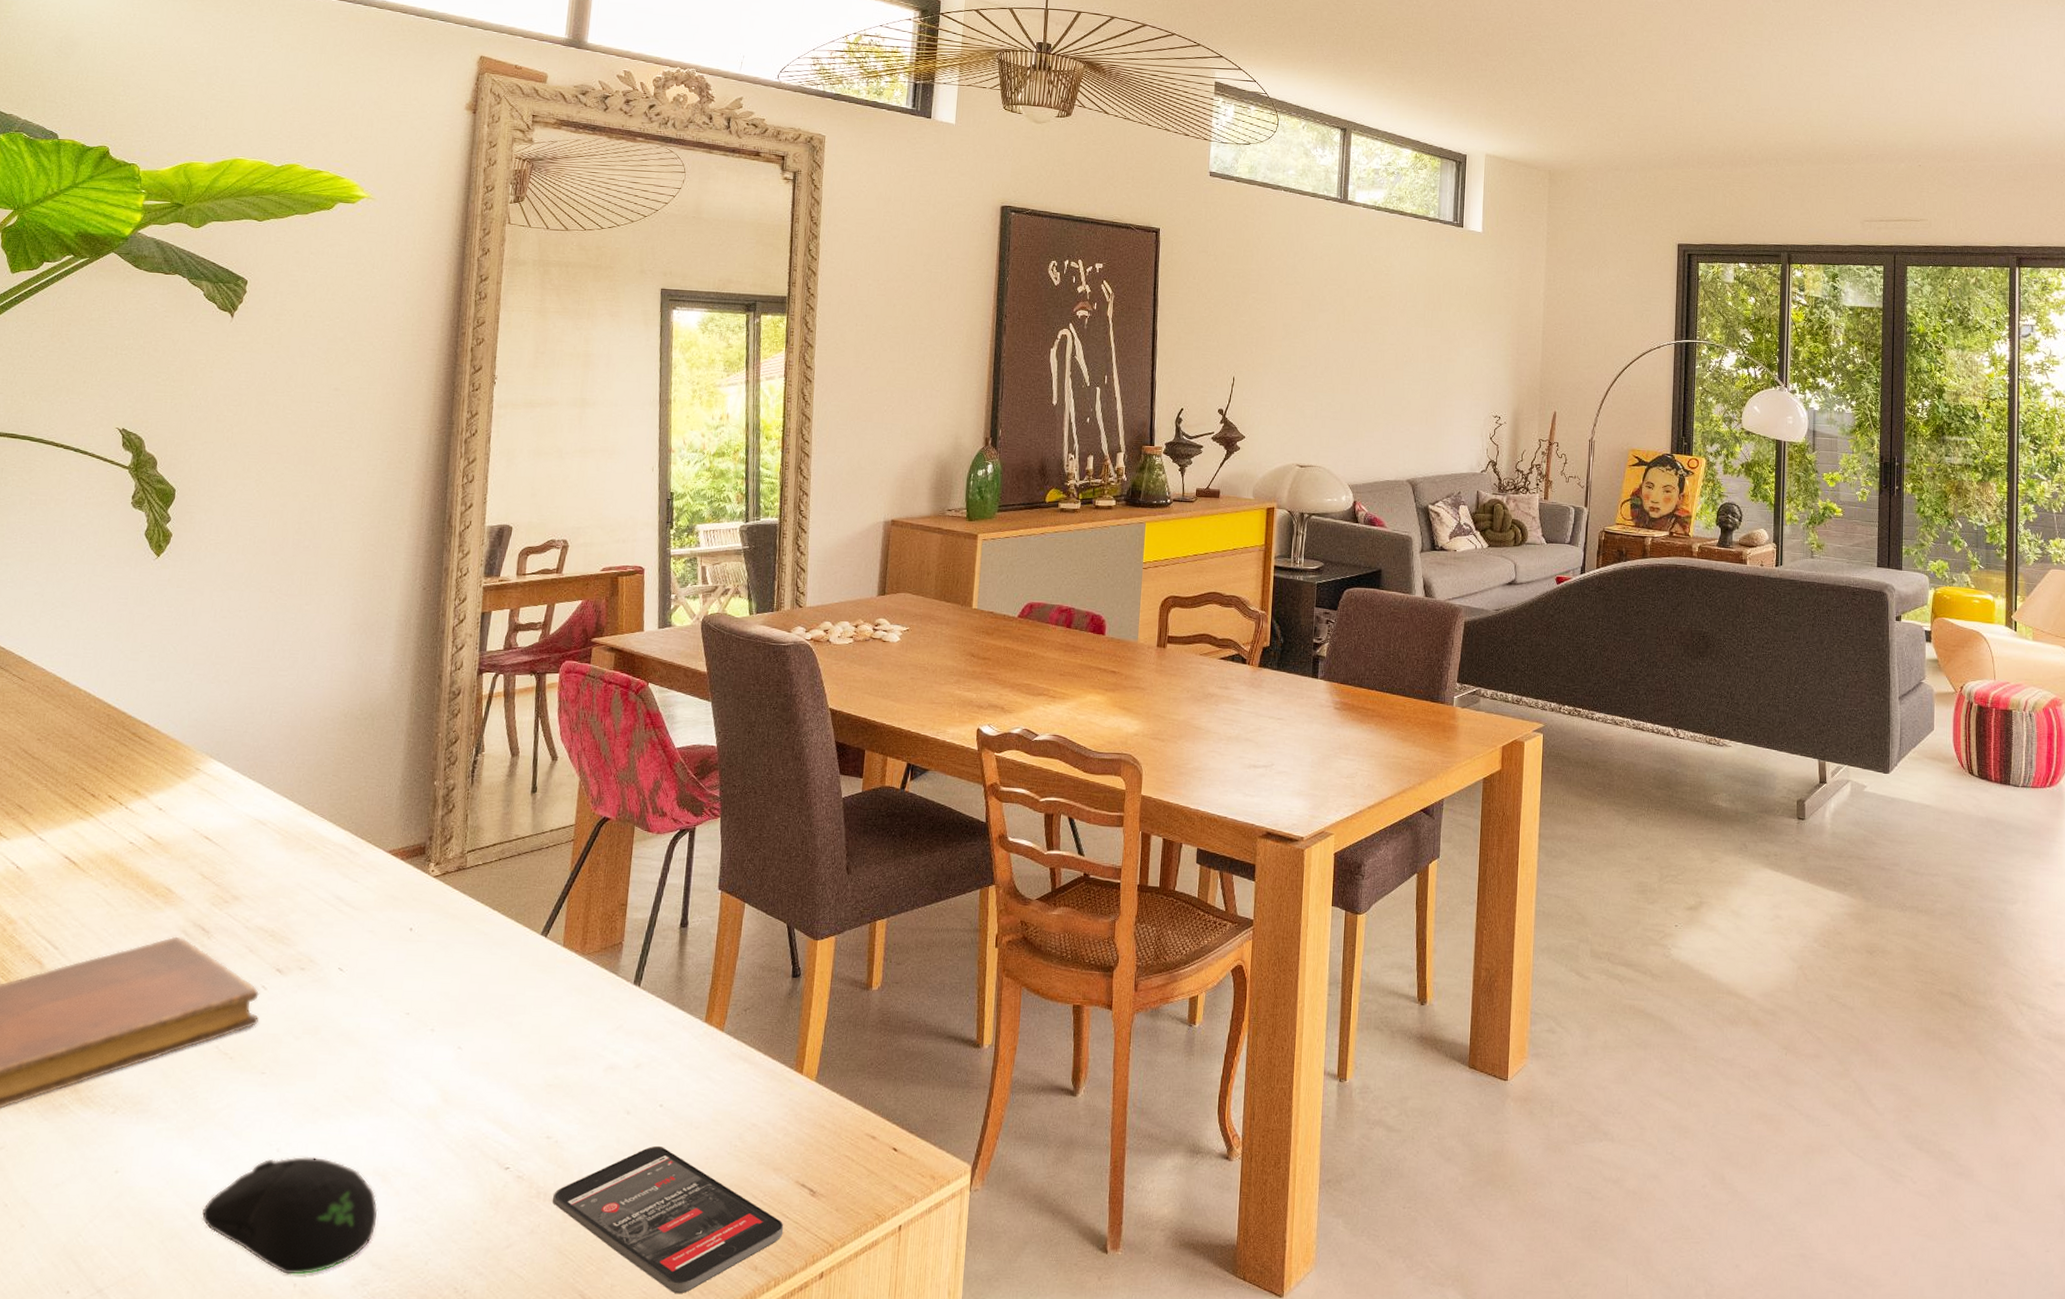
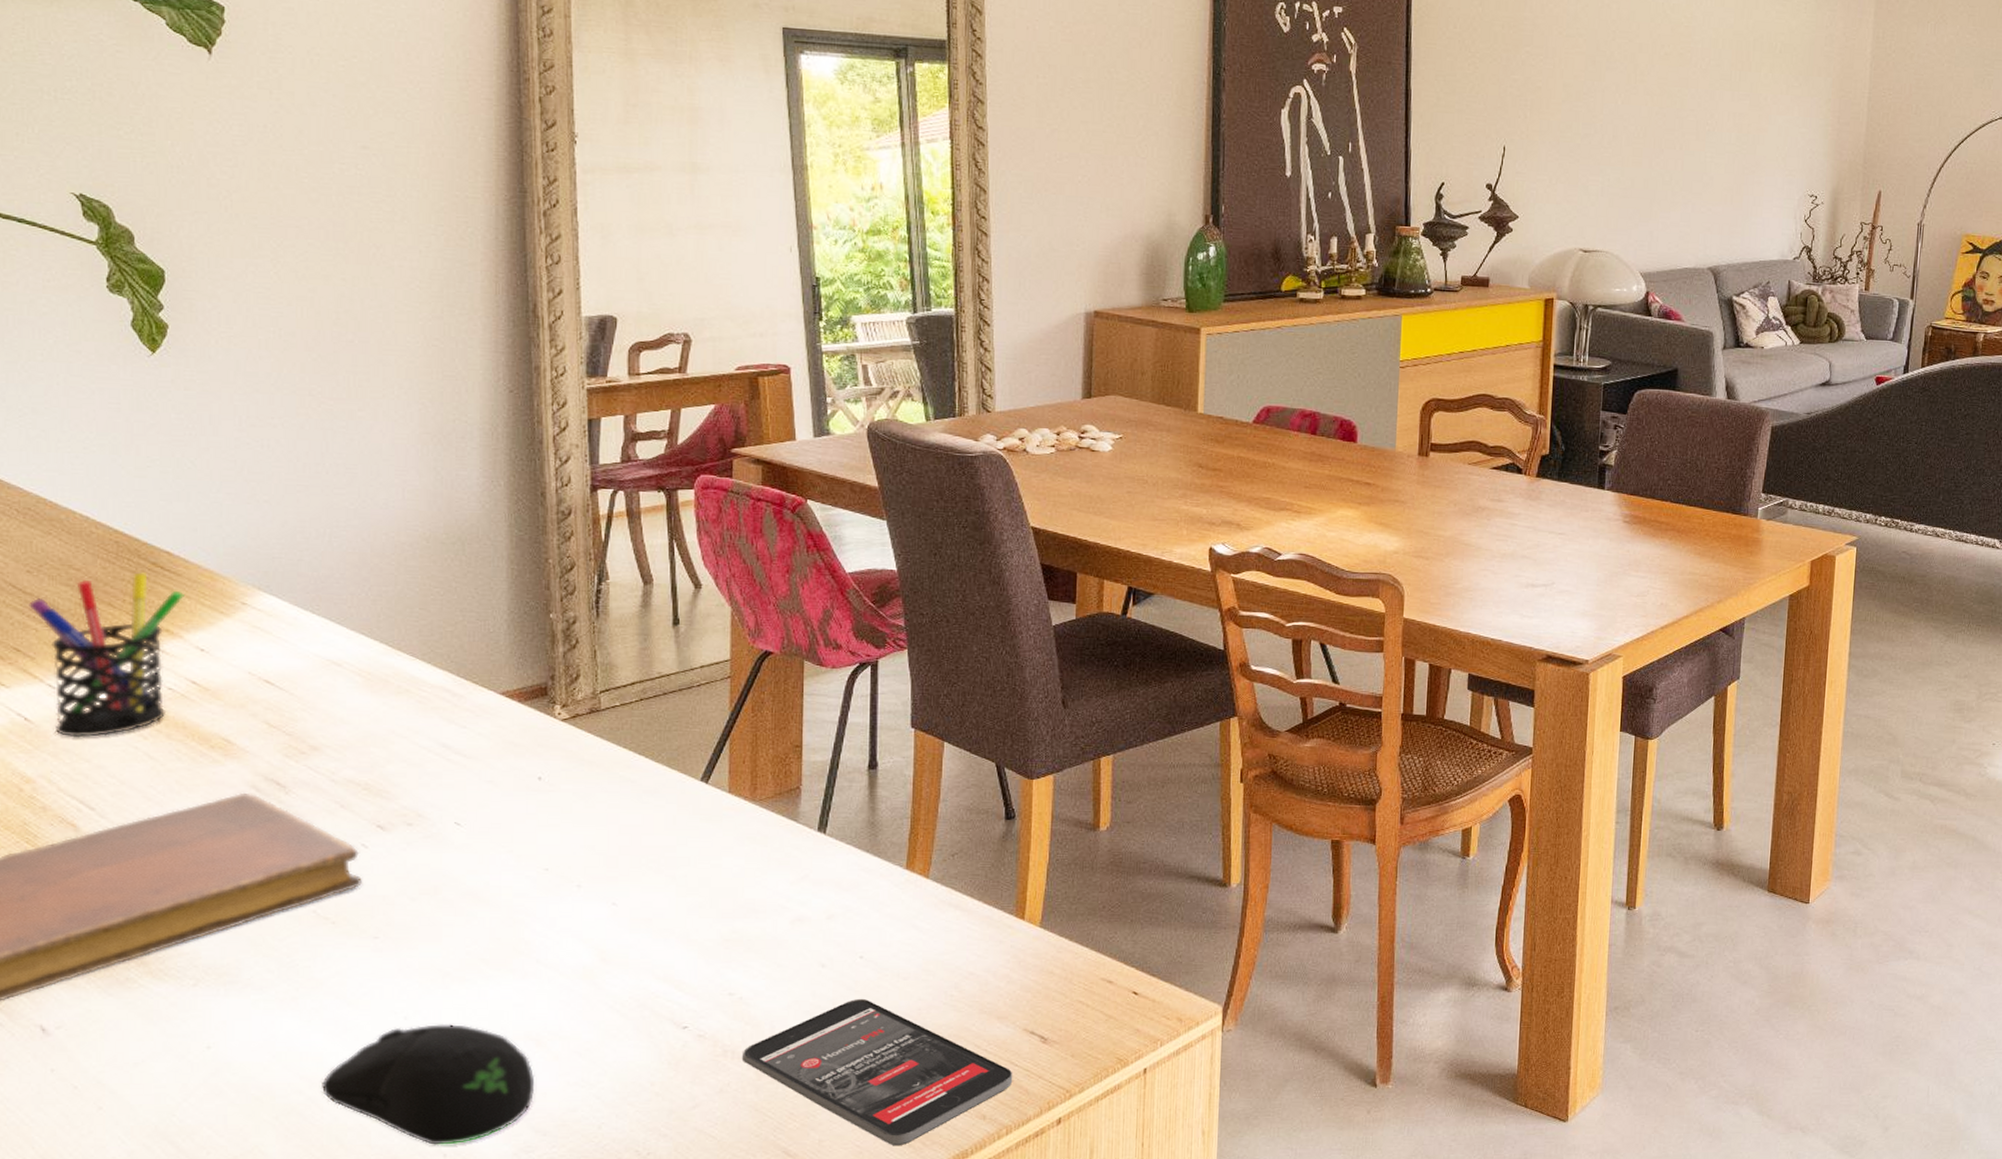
pen holder: none [34,741,153,885] -> present [29,572,184,738]

